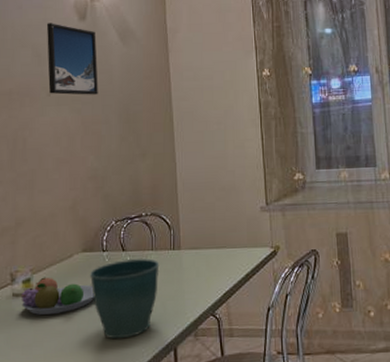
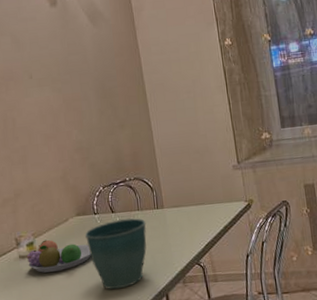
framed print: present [46,23,98,95] -> none [21,10,75,77]

